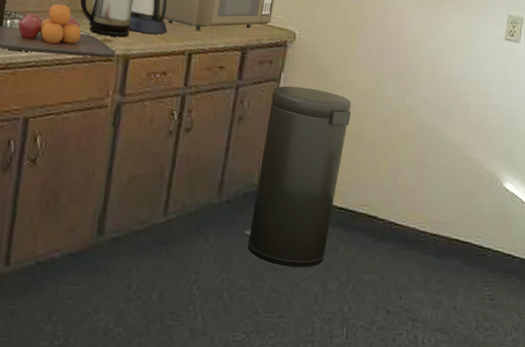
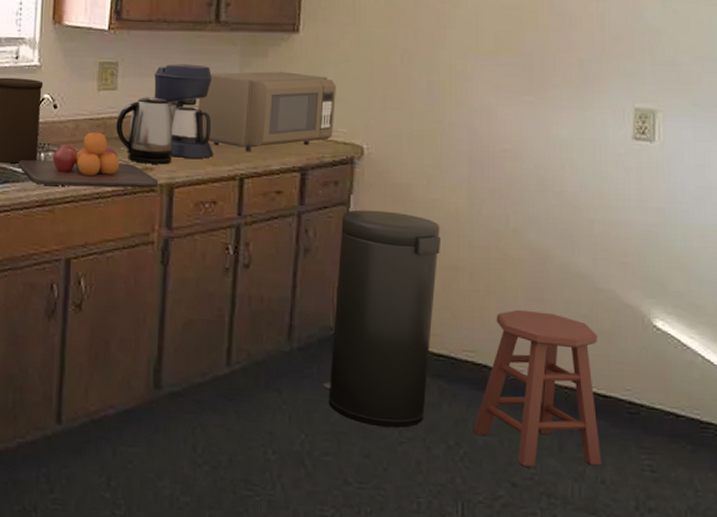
stool: none [361,172,462,298] -> present [472,309,602,467]

